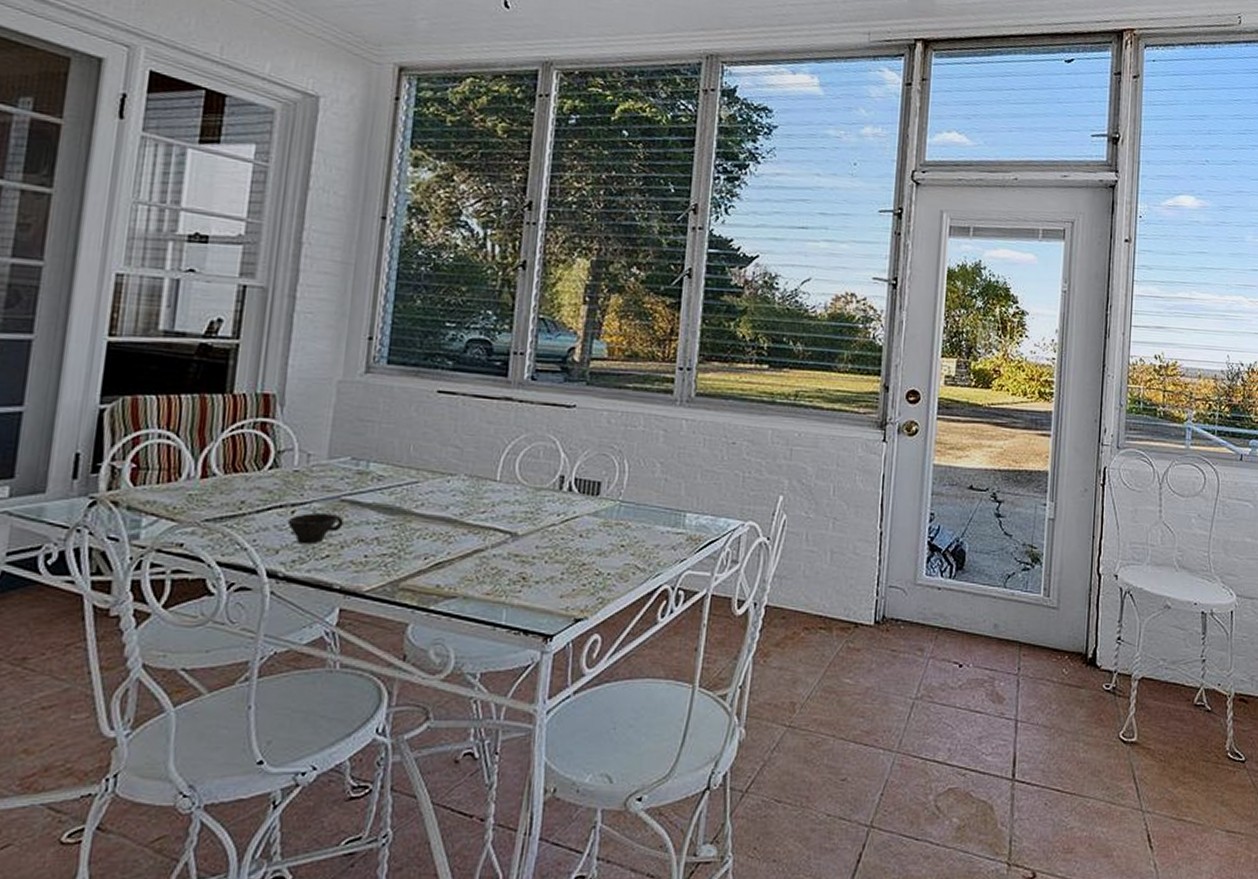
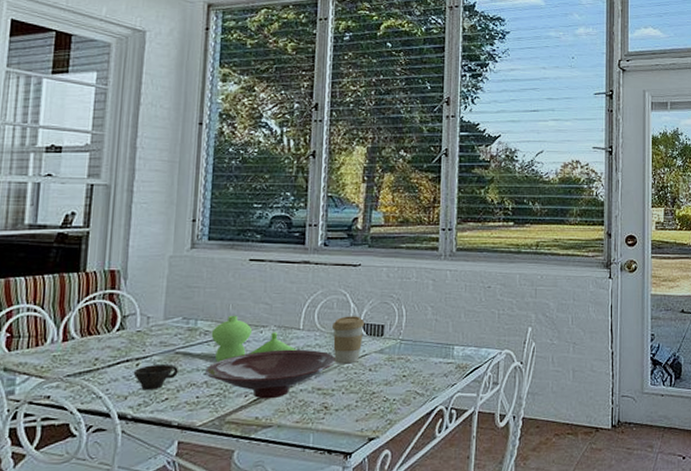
bowl: none [375,504,540,564] -> present [204,349,337,399]
vase: none [385,458,492,515] -> present [211,315,297,362]
coffee cup: none [536,468,578,527] -> present [332,316,365,364]

